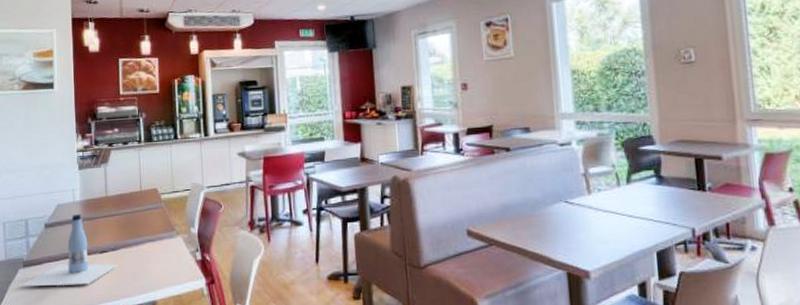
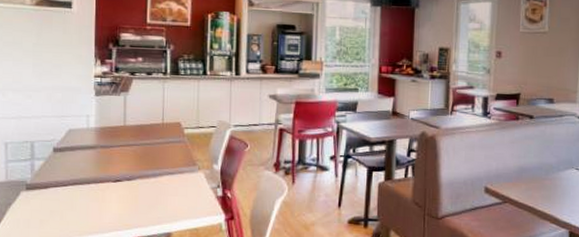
bottle: present [18,213,119,287] -> none [19,140,134,212]

